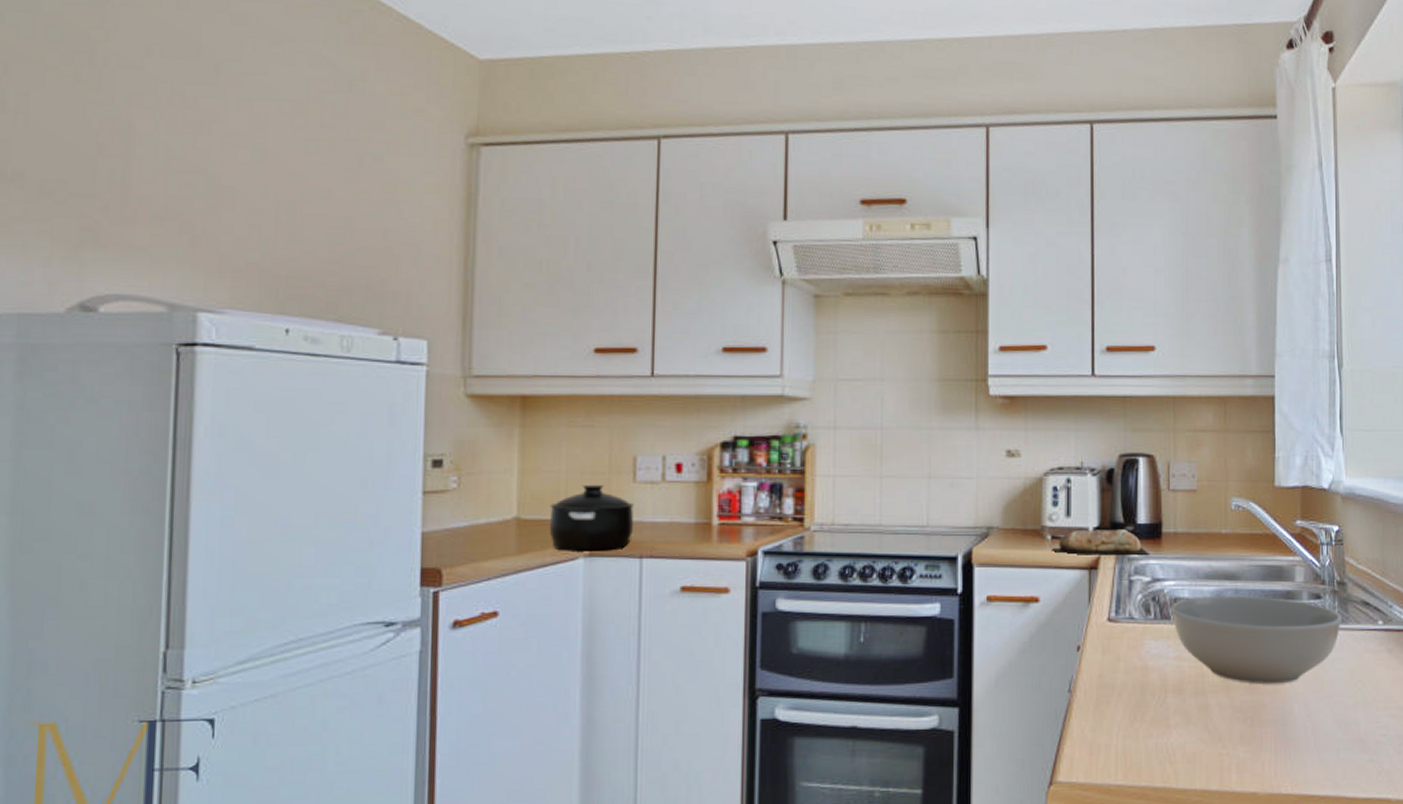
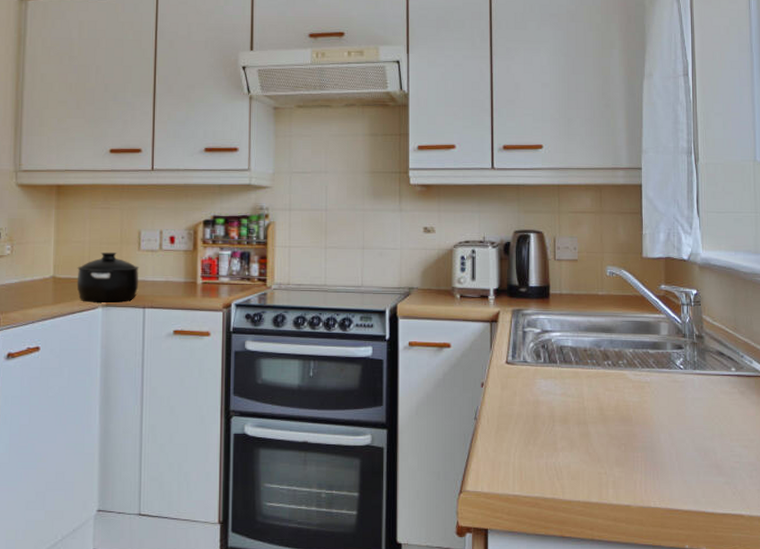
bread loaf: present [1052,529,1149,555] -> none [460,290,539,311]
bowl: present [1170,596,1343,684] -> none [556,346,701,417]

